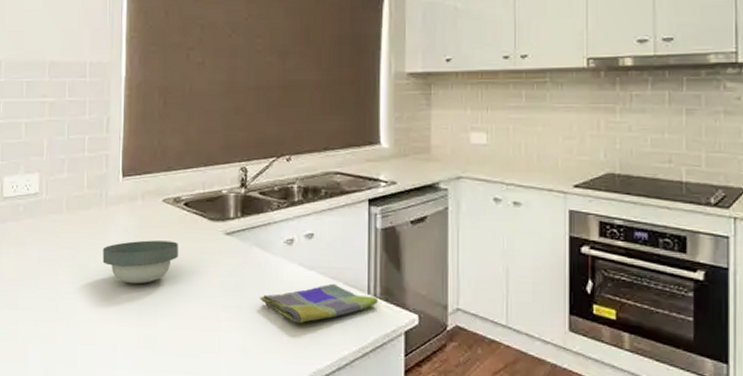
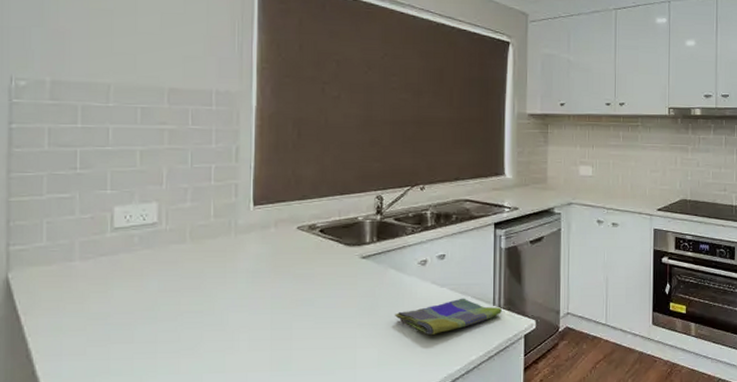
bowl: present [102,240,179,284] -> none [232,266,315,310]

